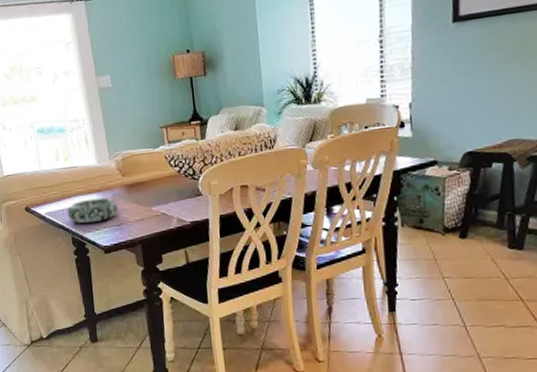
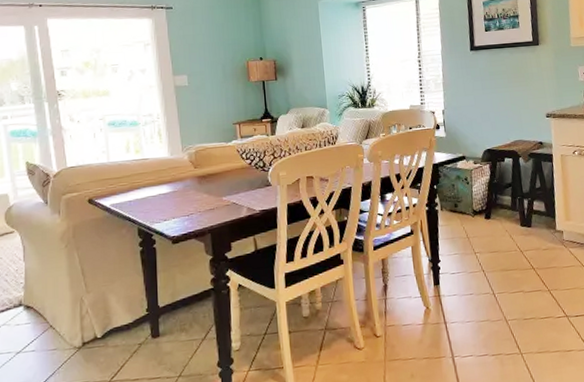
decorative bowl: present [67,197,118,224] -> none [134,188,188,215]

